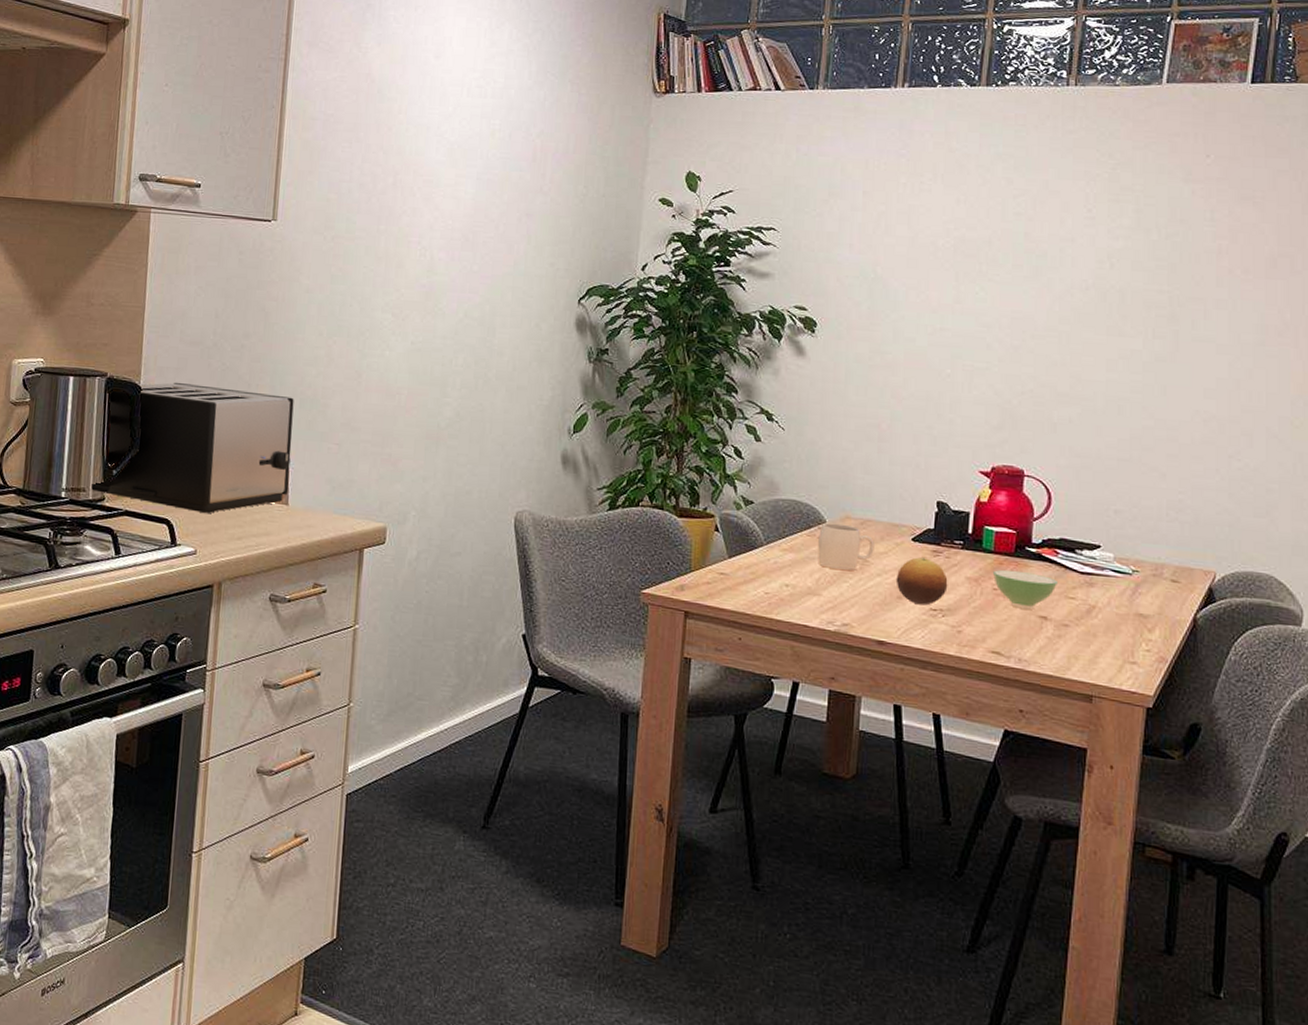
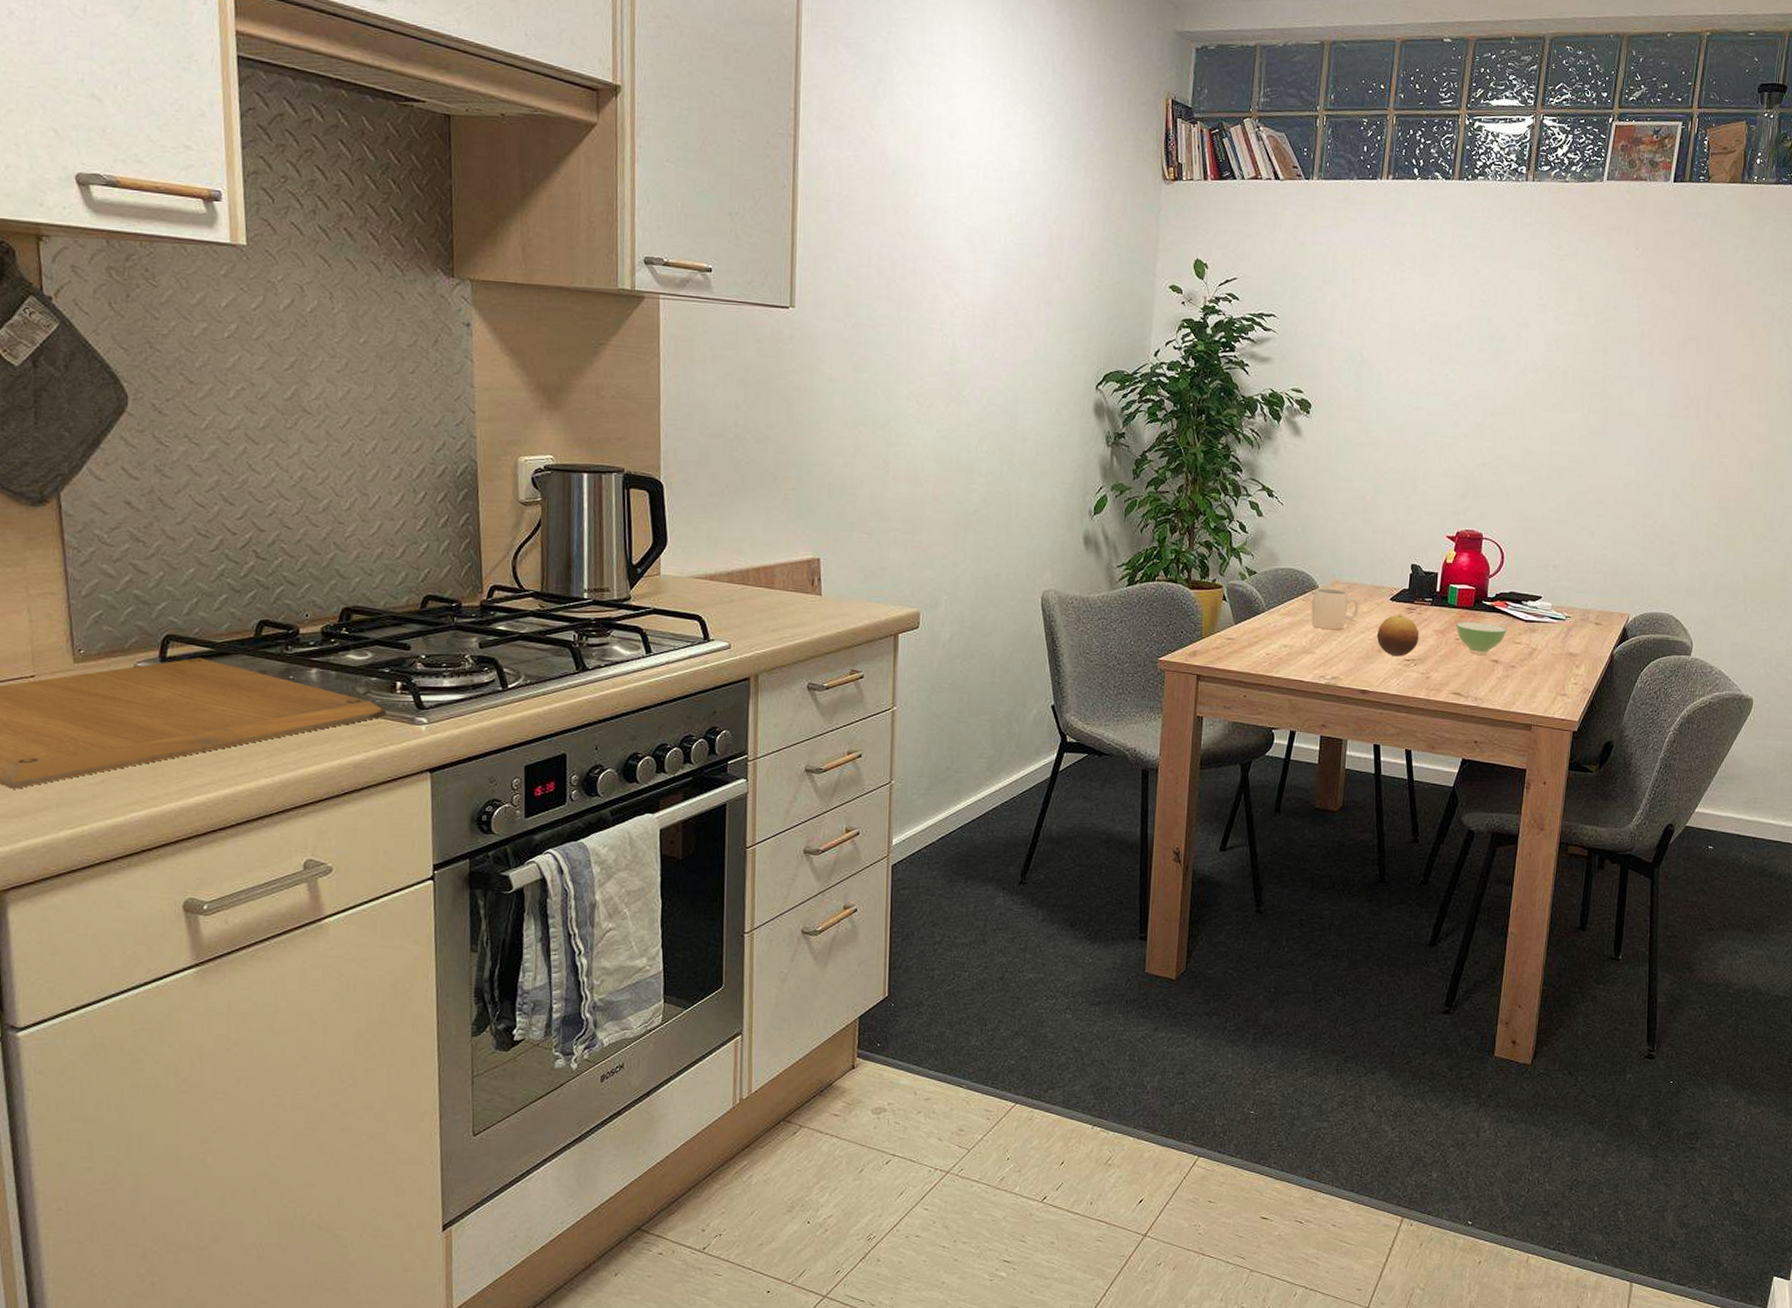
toaster: present [91,382,294,513] -> none [615,476,822,607]

